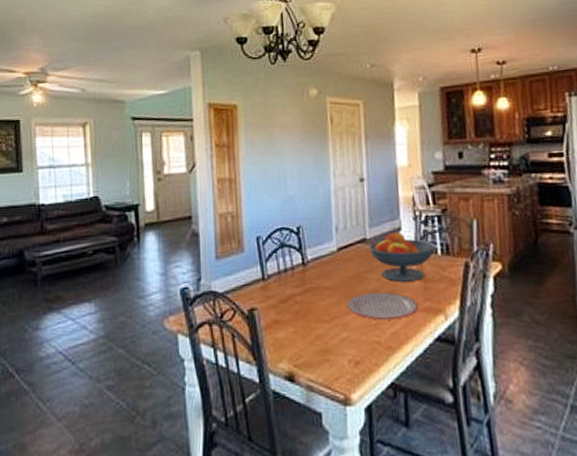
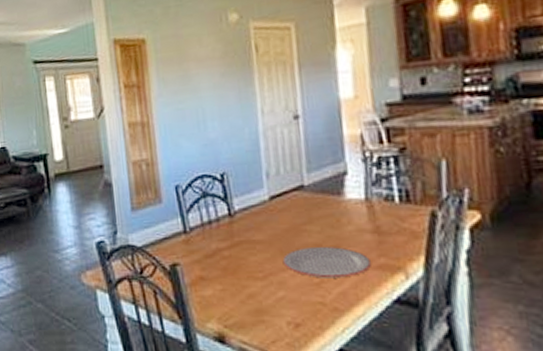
fruit bowl: present [369,232,435,282] -> none [308,176,391,235]

